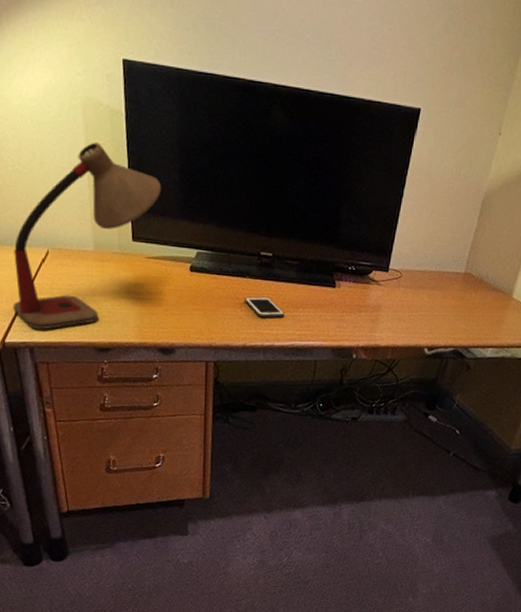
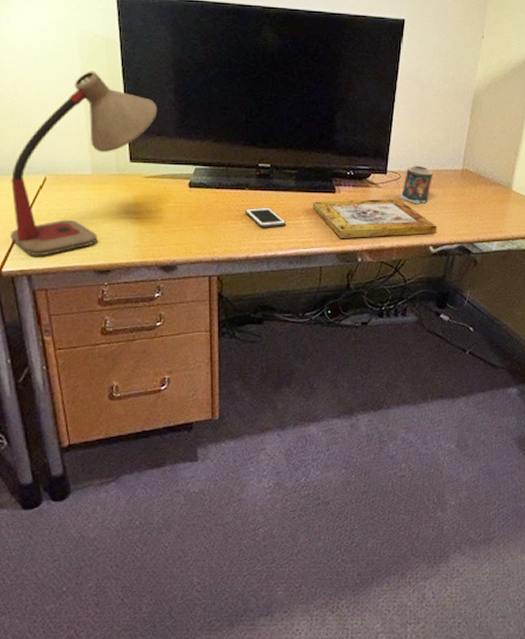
picture frame: none [311,294,434,336] -> present [312,198,437,238]
candle: none [398,265,435,305] -> present [399,166,433,204]

